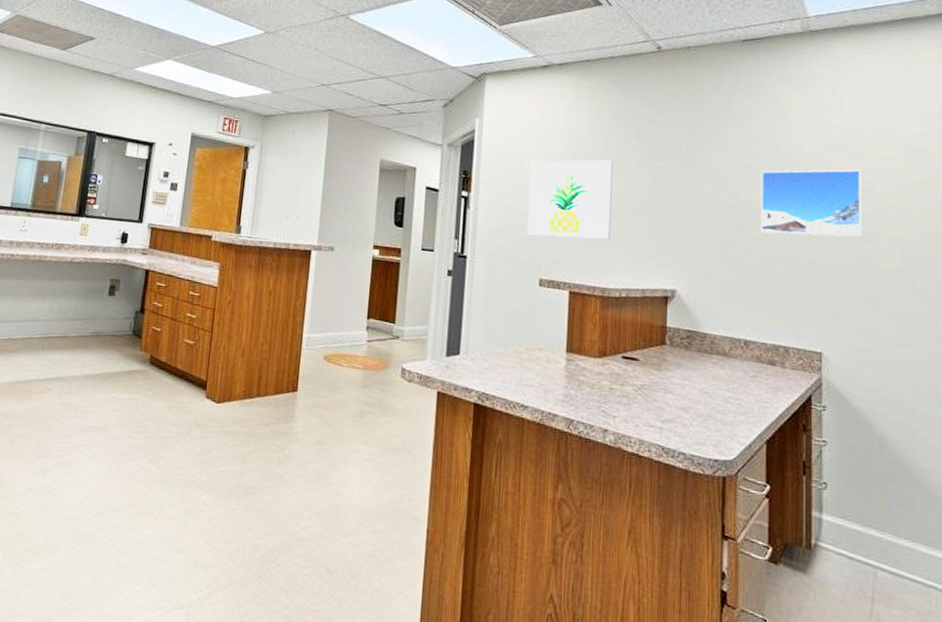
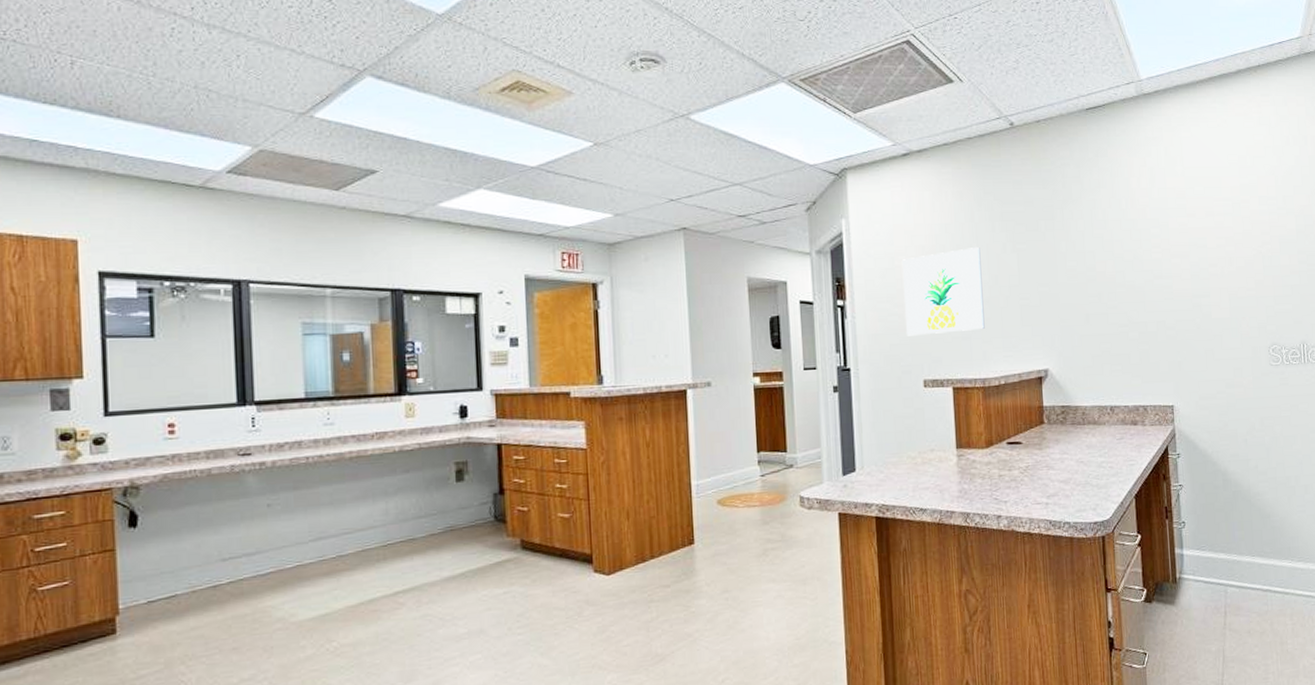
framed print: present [761,169,862,237] -> none [1112,227,1199,301]

